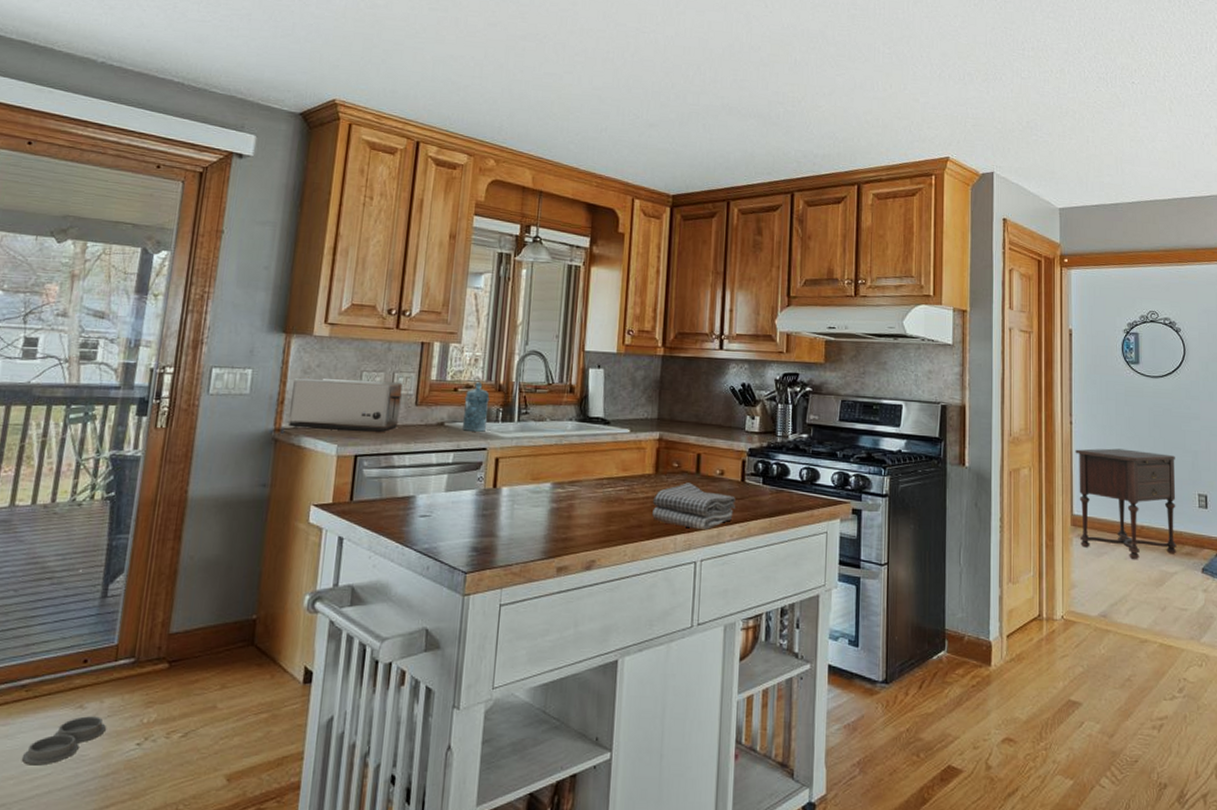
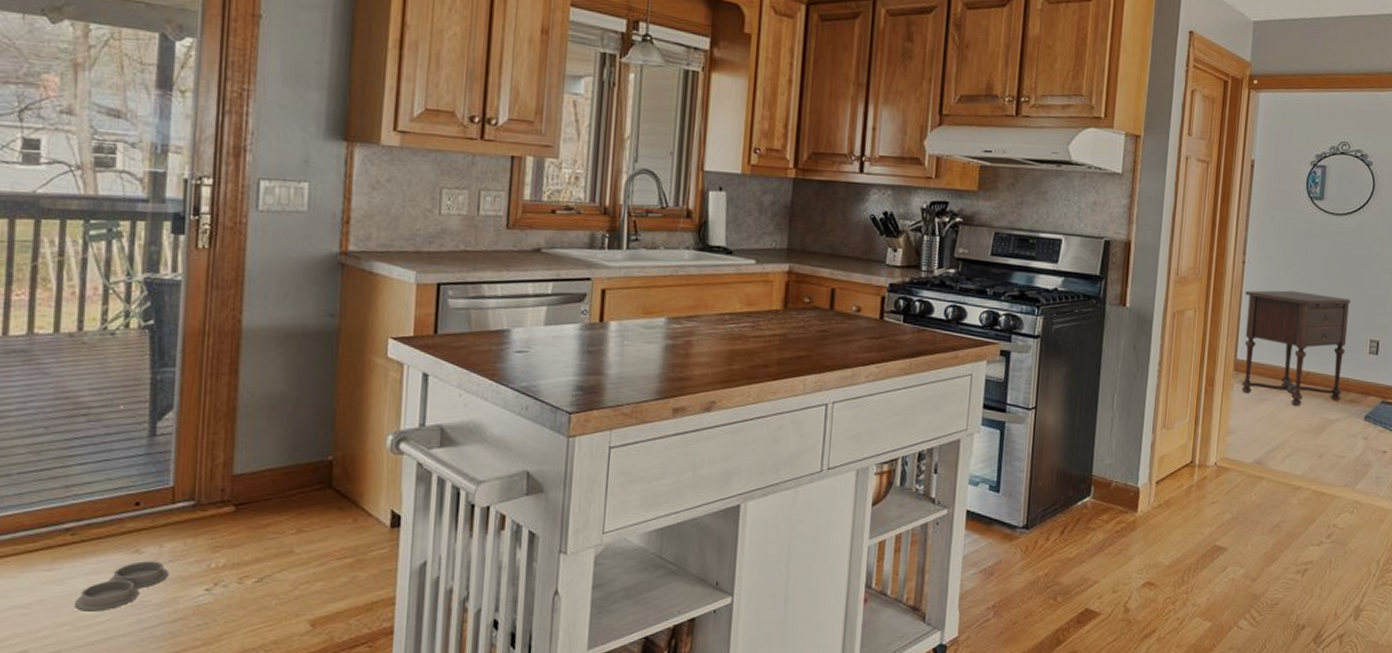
toaster: present [288,376,403,433] -> none [355,192,491,259]
canister: present [461,381,490,432] -> none [561,202,594,260]
towel: present [652,482,736,531] -> none [780,319,873,371]

